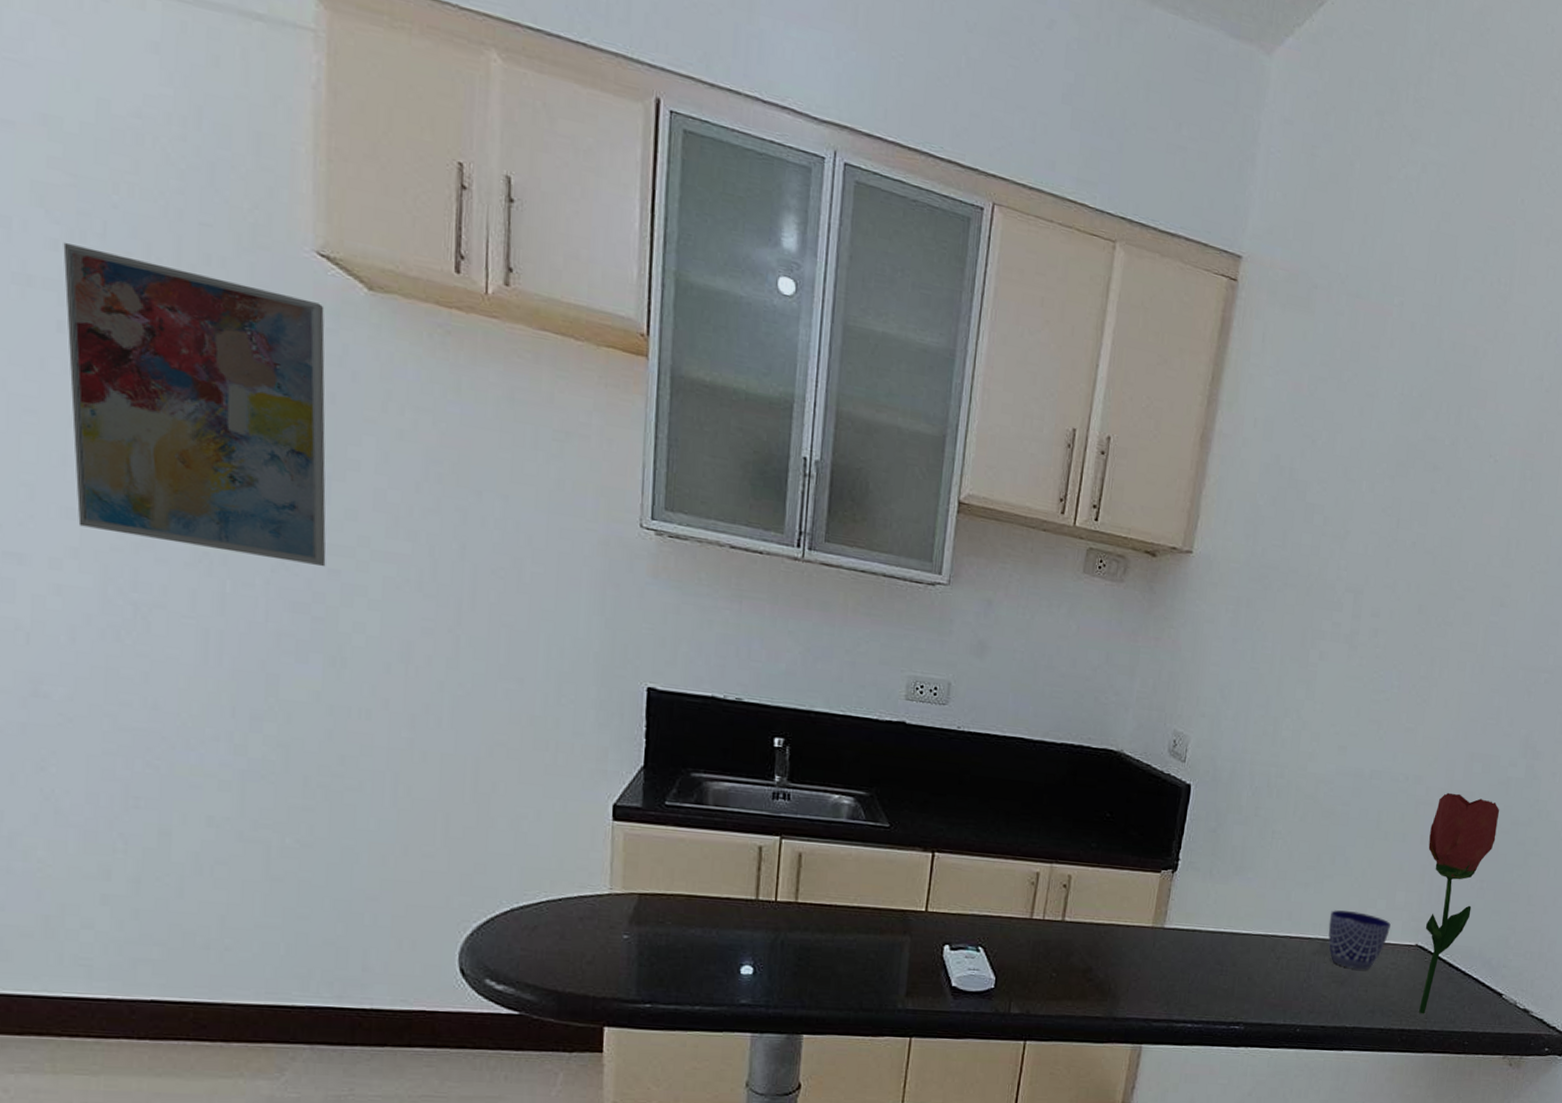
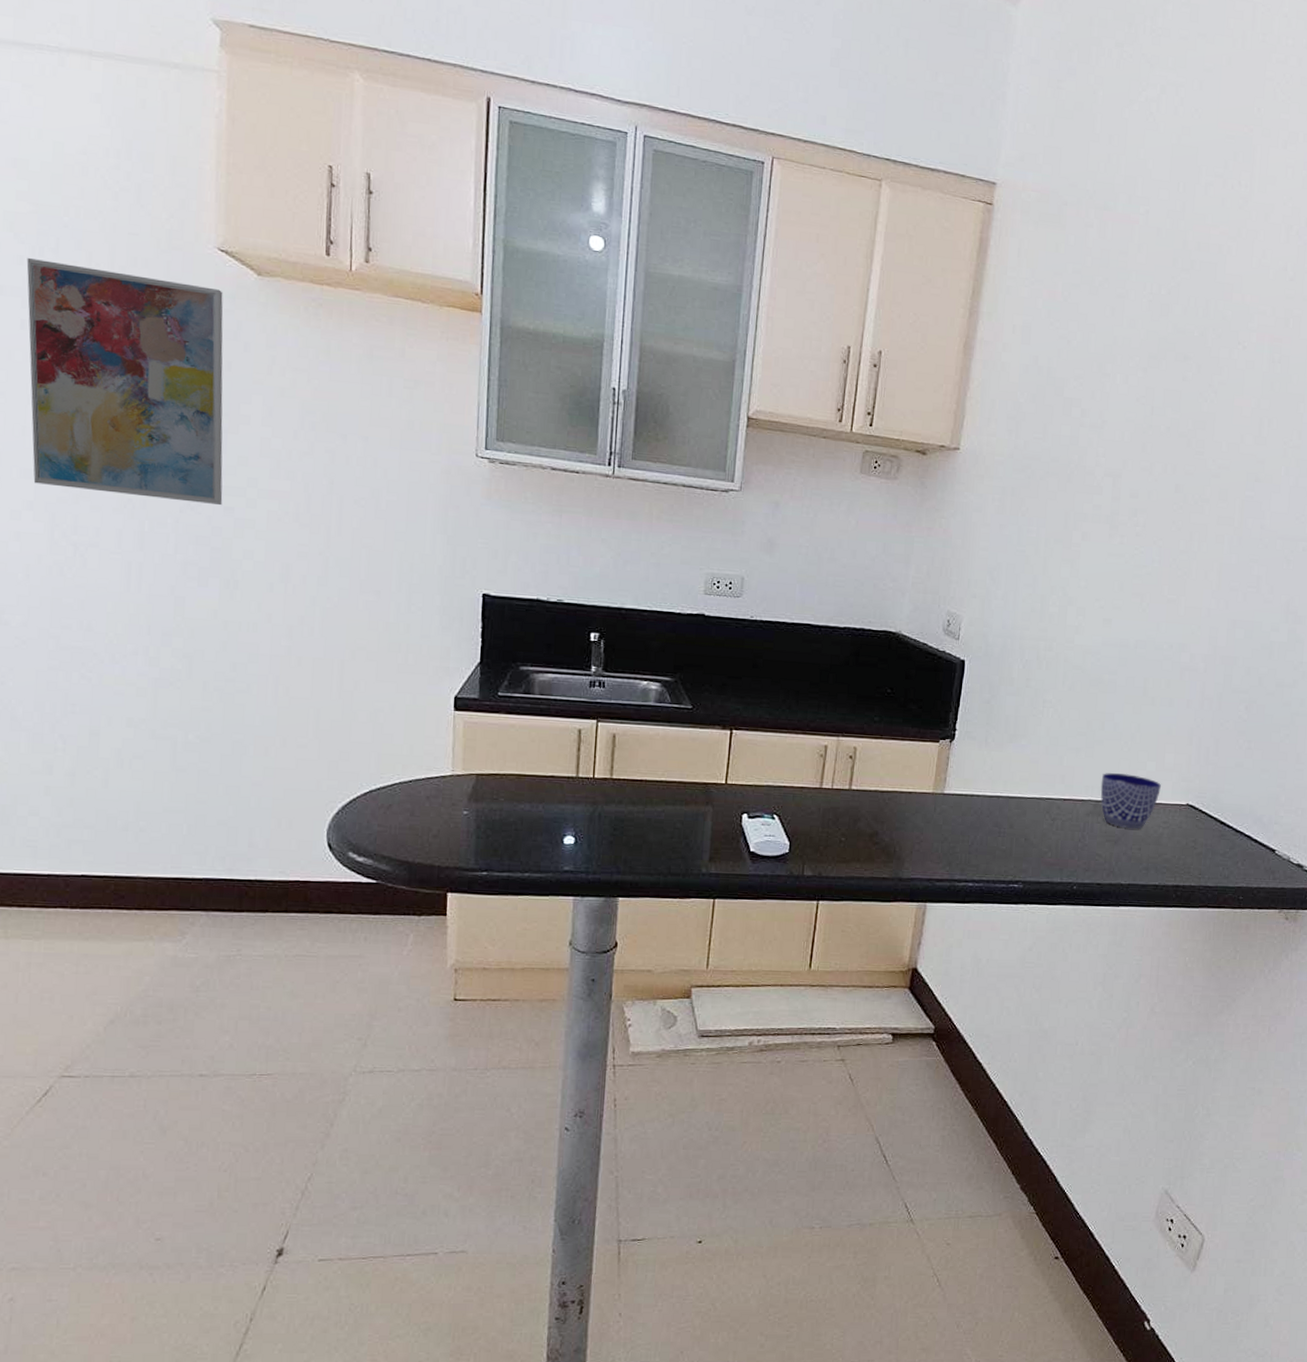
flower: present [1419,792,1500,1014] -> none [1193,658,1264,871]

